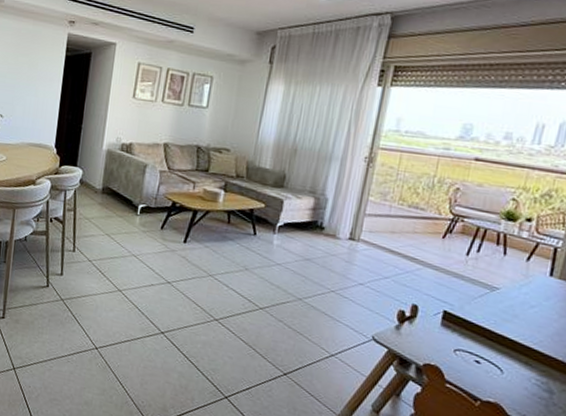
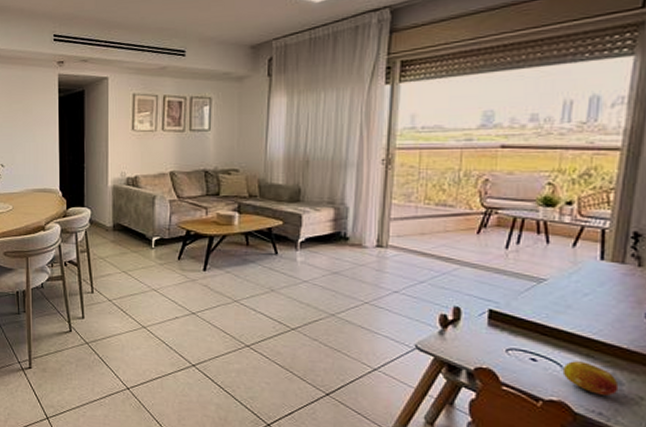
fruit: none [501,366,551,403] -> present [562,361,619,396]

